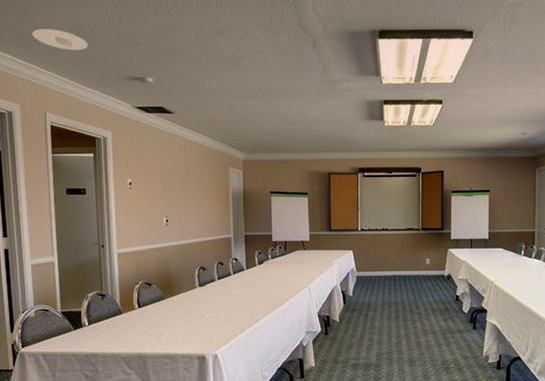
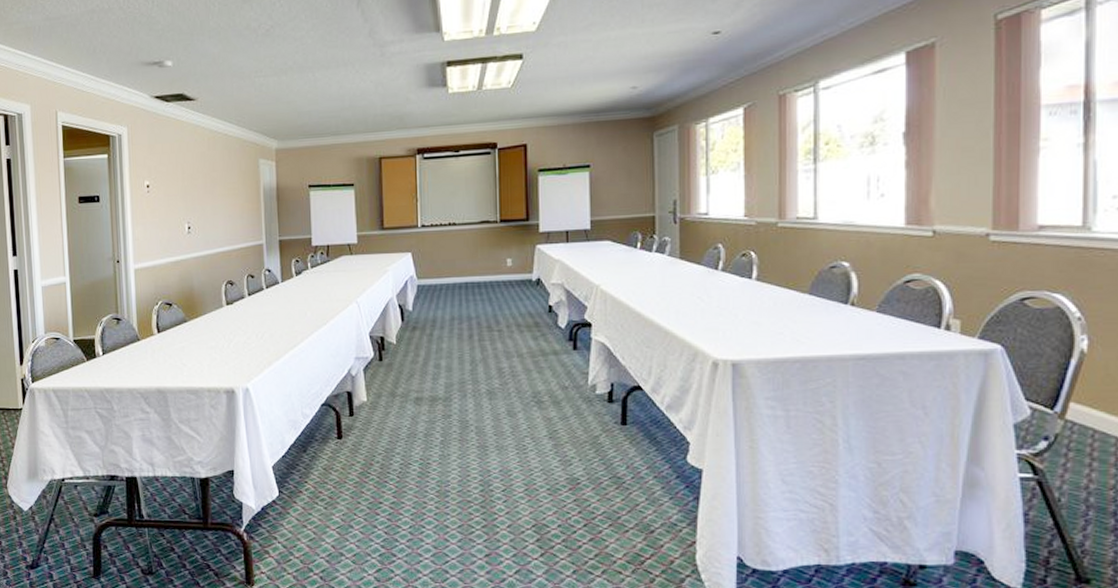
recessed light: present [32,29,88,51] -> none [43,16,101,39]

